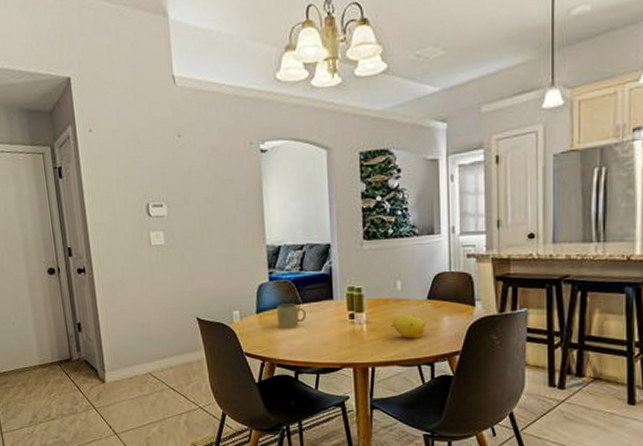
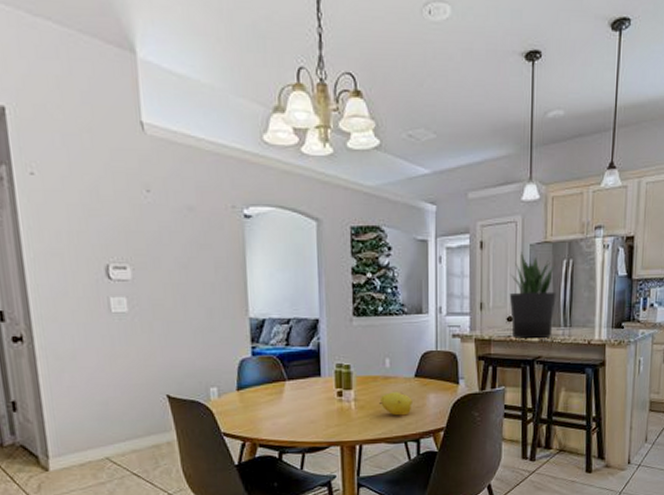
mug: present [276,303,307,330] -> none [259,380,293,408]
planter: none [530,163,586,256] -> present [509,252,556,338]

